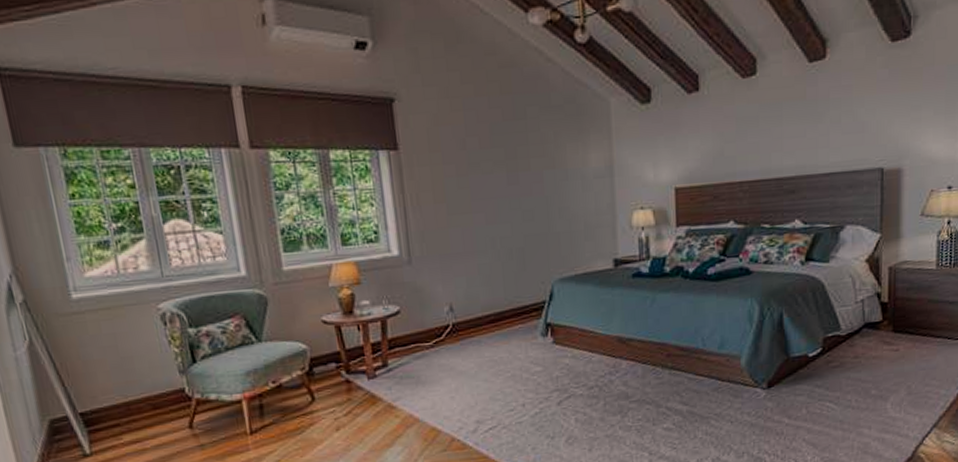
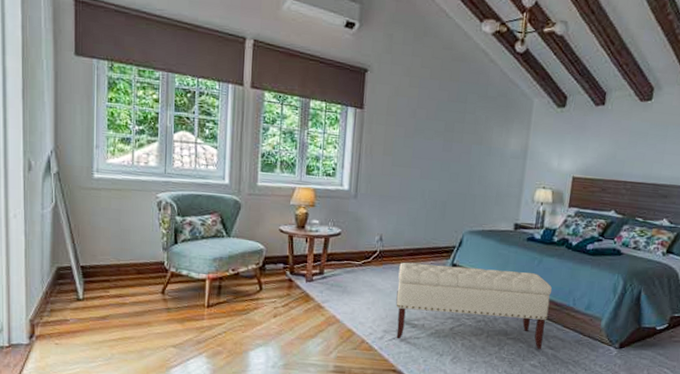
bench: none [480,316,675,429] -> present [396,262,552,350]

